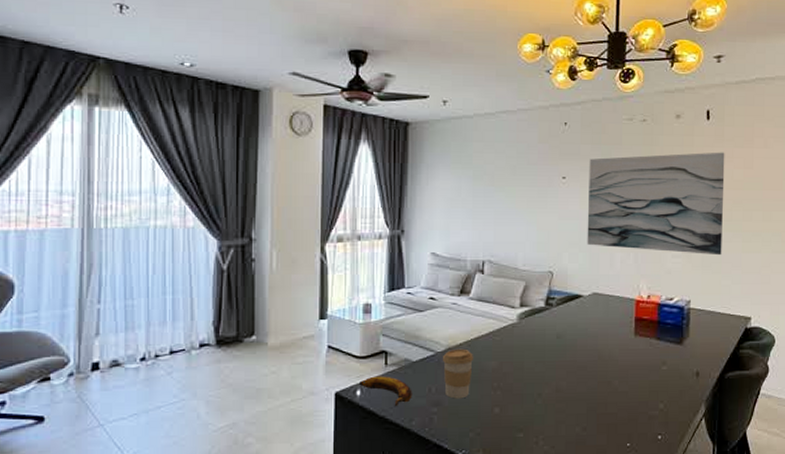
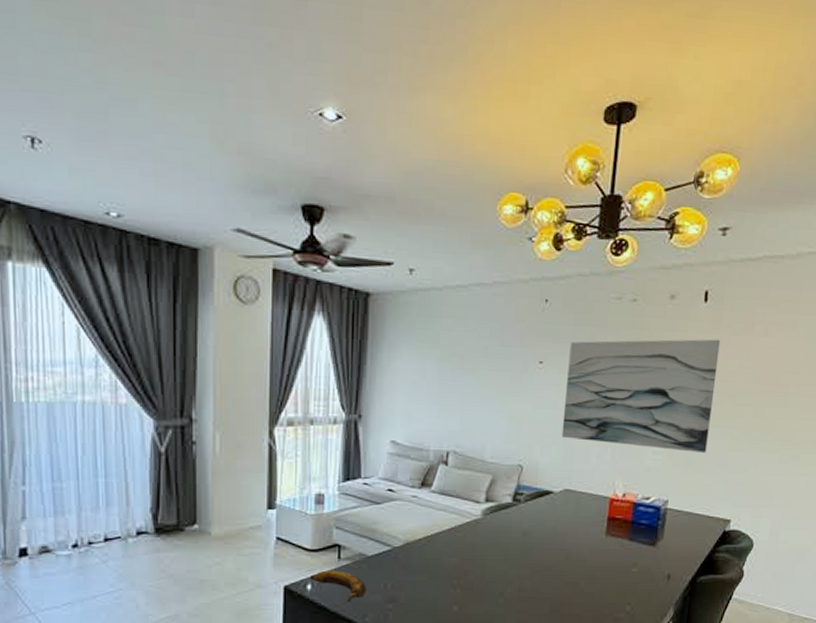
coffee cup: present [442,348,473,399] -> none [399,544,433,596]

